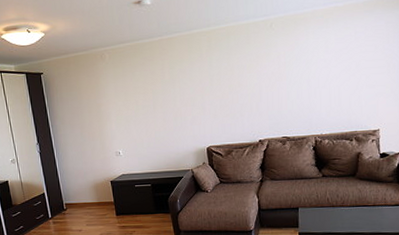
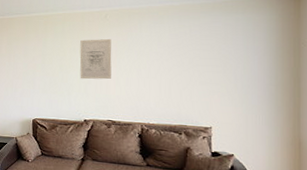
wall art: none [247,49,282,98] -> present [79,38,112,80]

